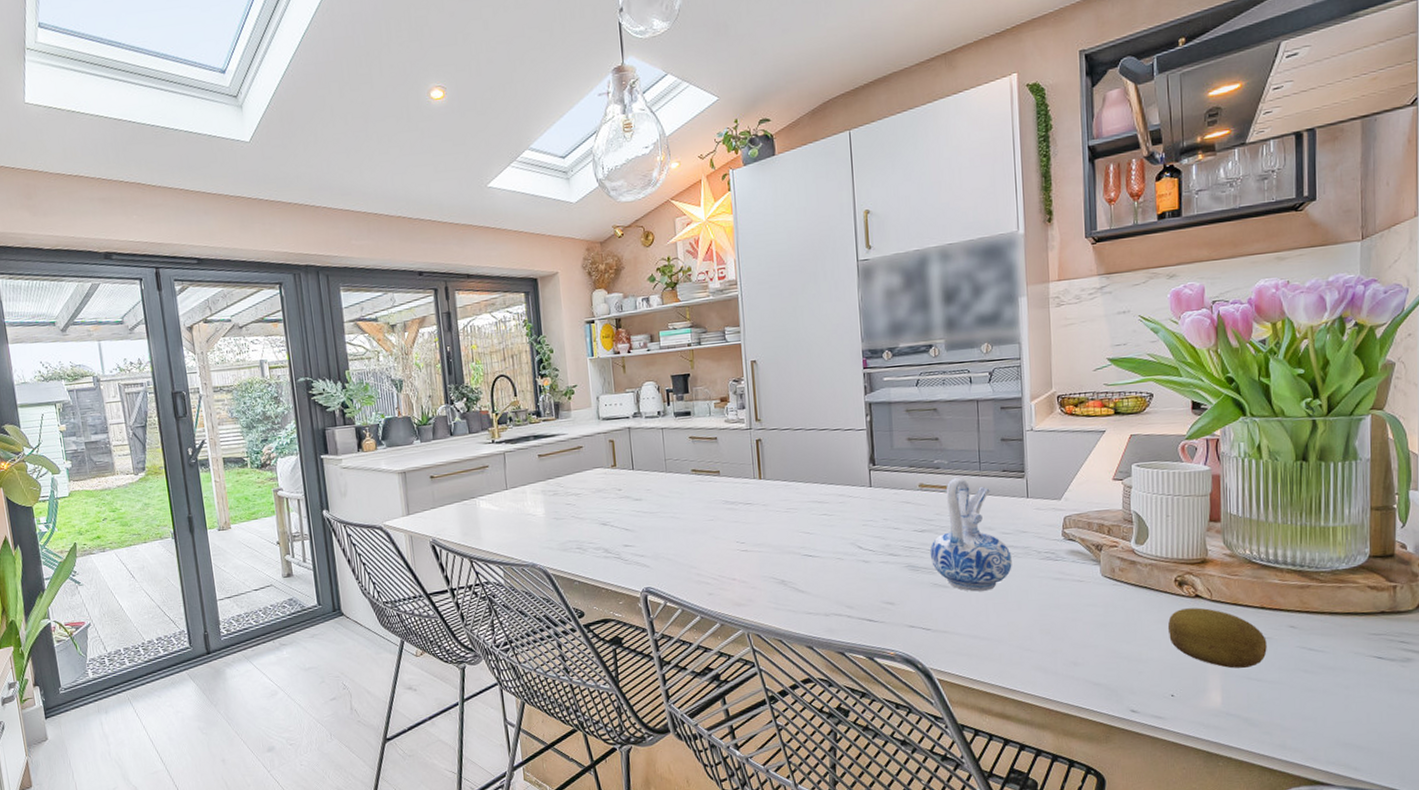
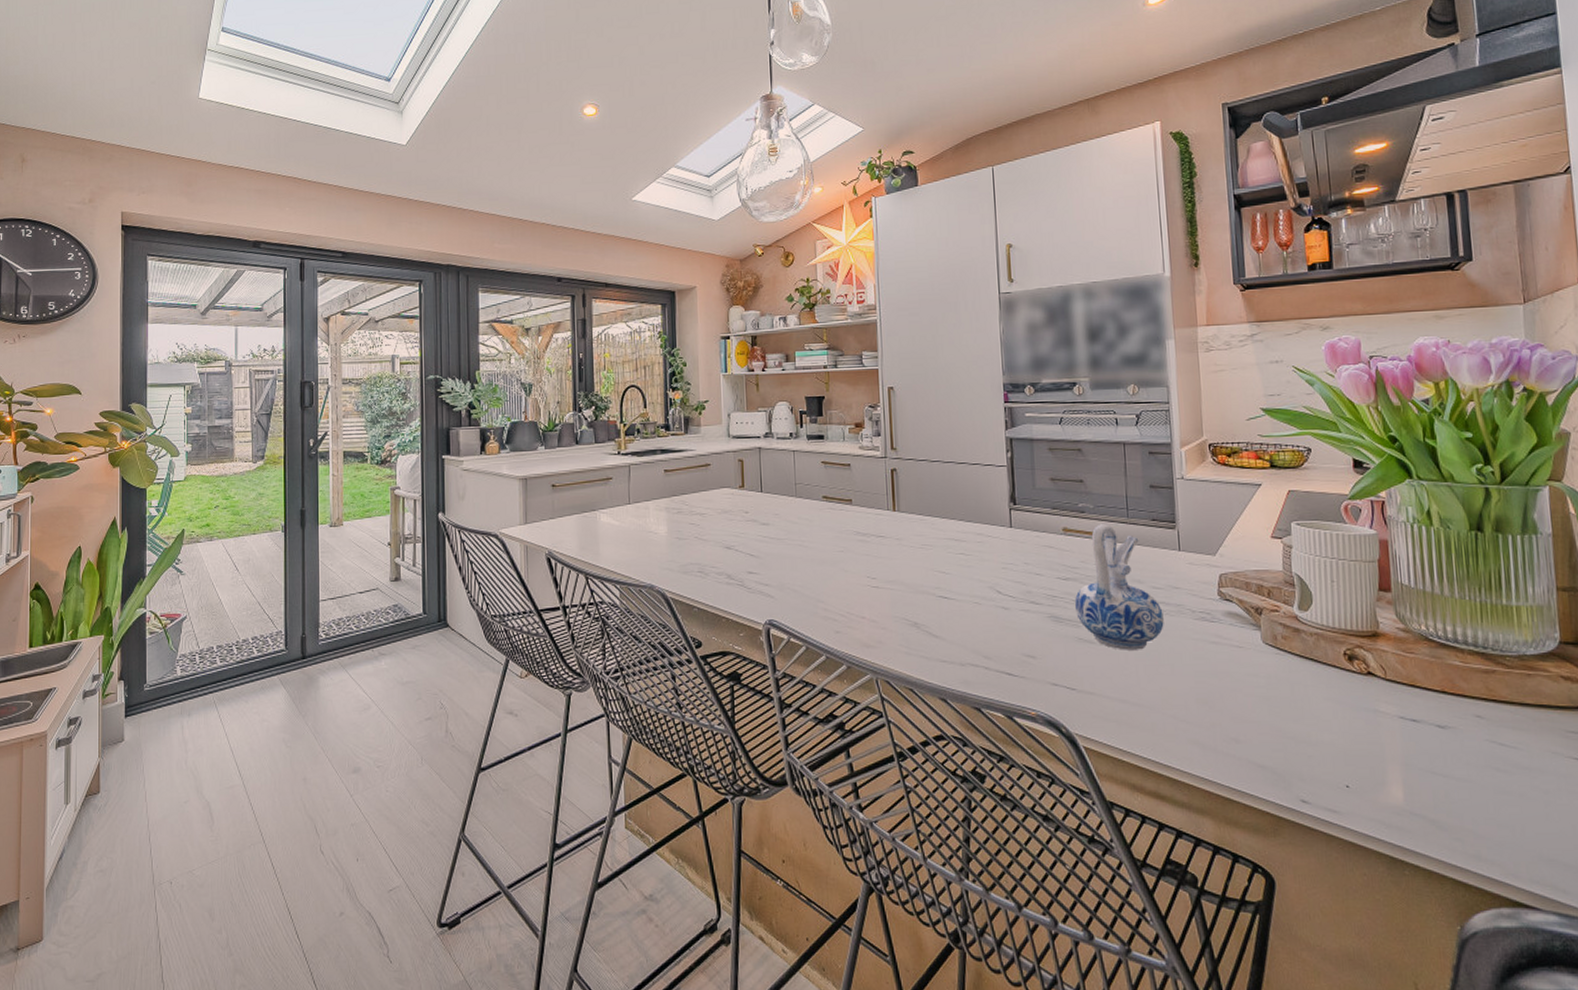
fruit: present [1167,607,1267,669] -> none [1338,687,1452,760]

